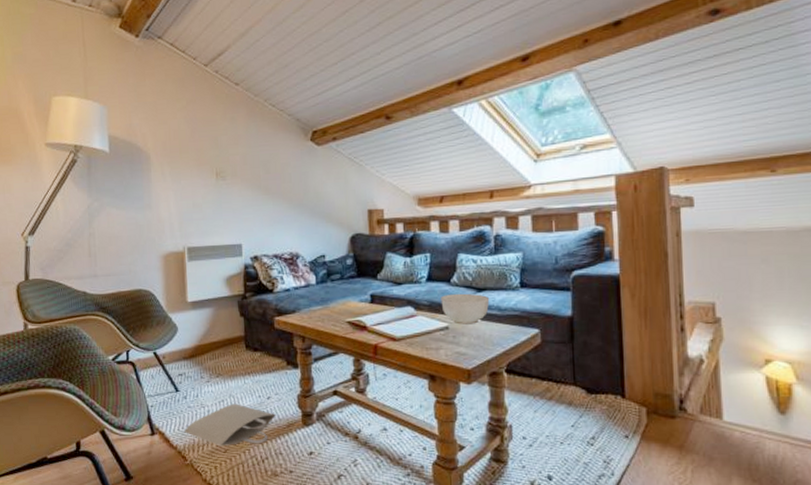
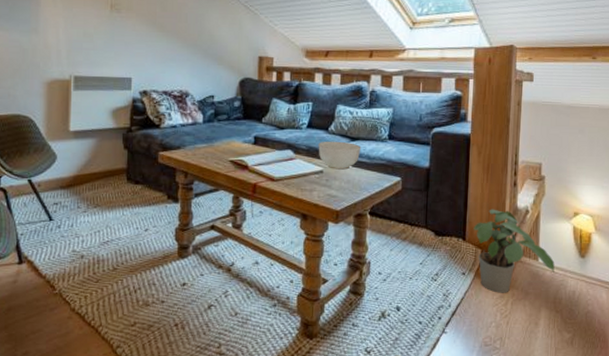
tote bag: present [184,403,276,445] -> none [55,234,152,276]
potted plant: none [634,360,745,459] -> present [473,209,555,293]

